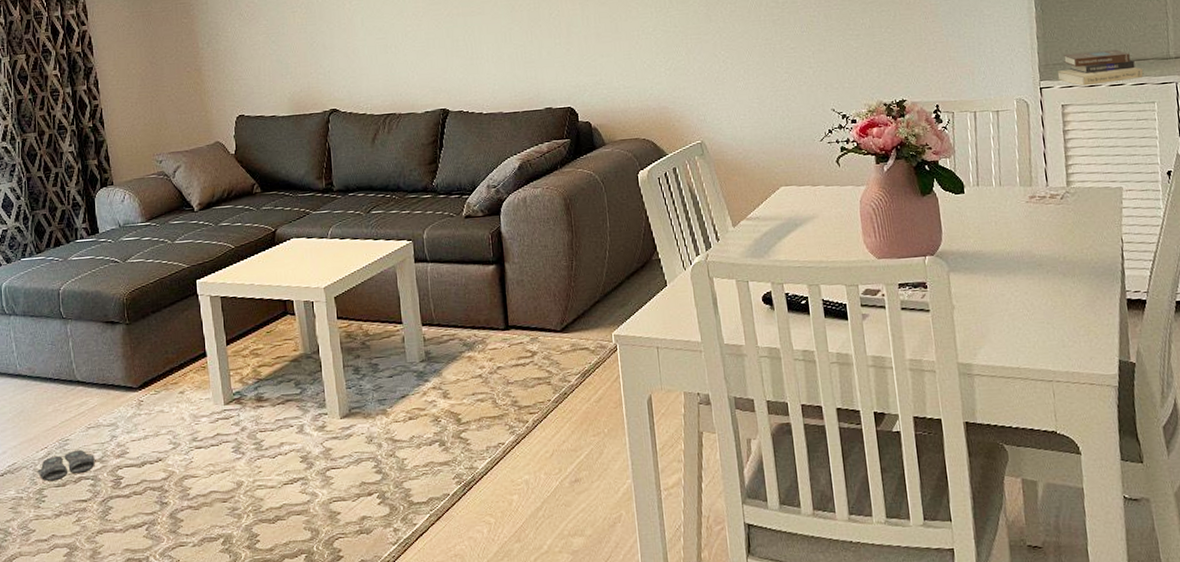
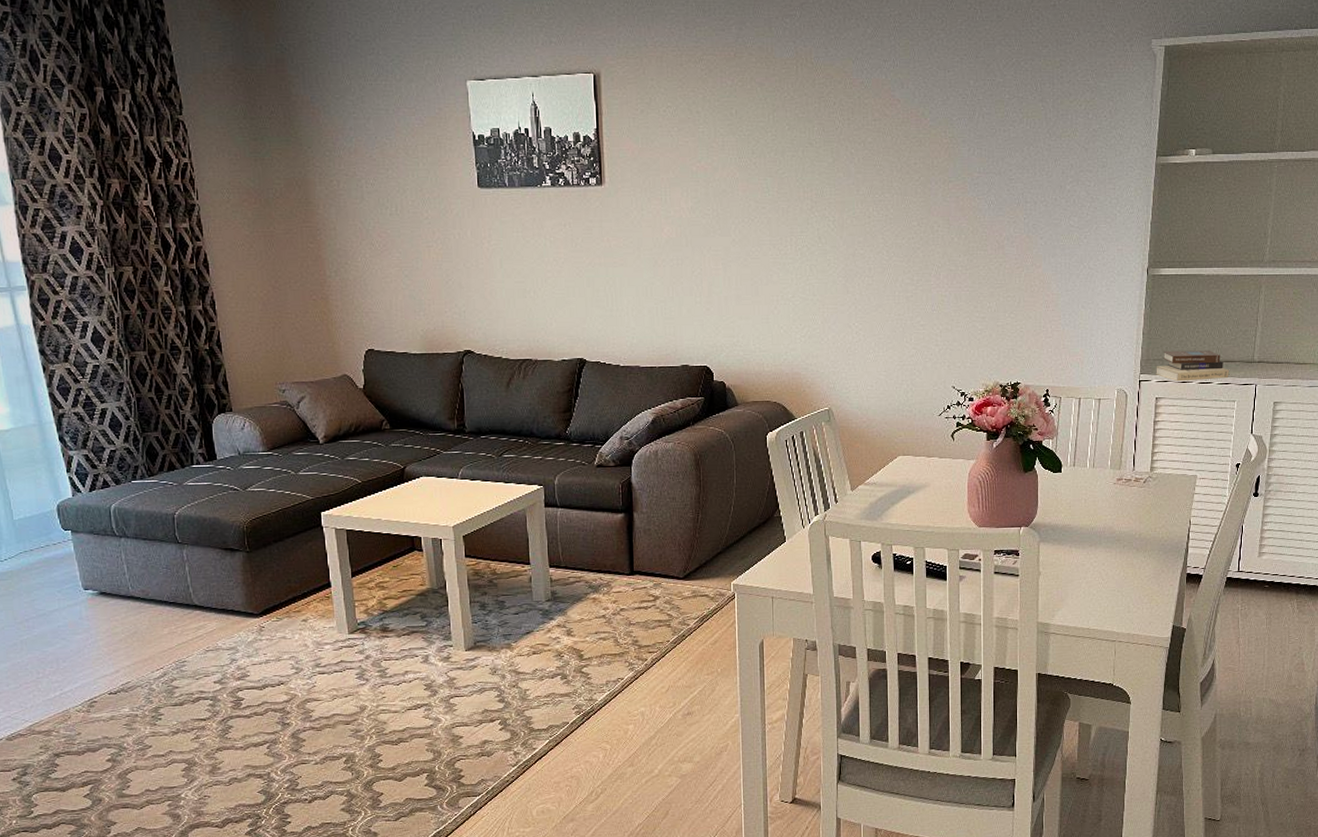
slippers: present [38,449,95,481] -> none [153,671,214,701]

